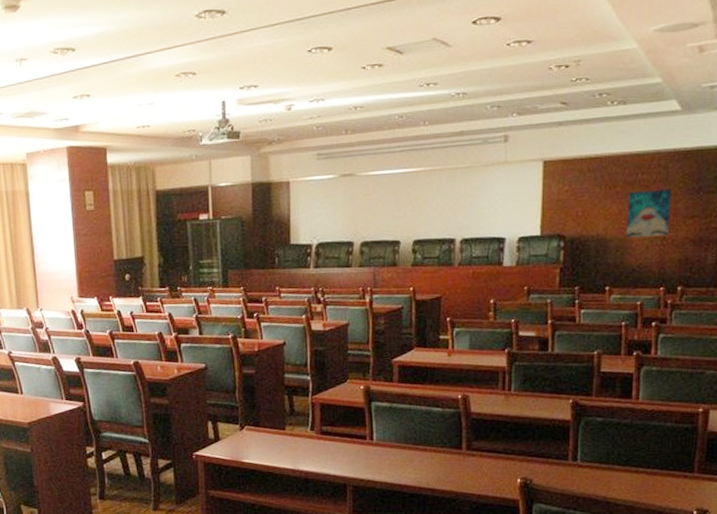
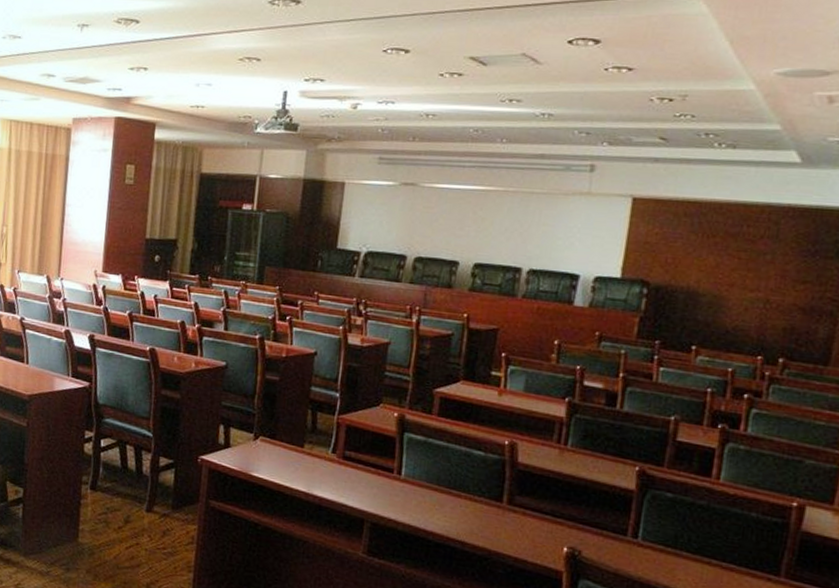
wall art: present [625,188,672,239] -> none [722,244,782,300]

